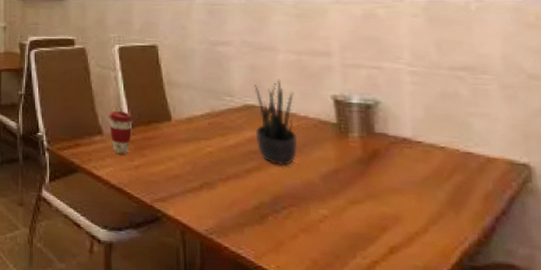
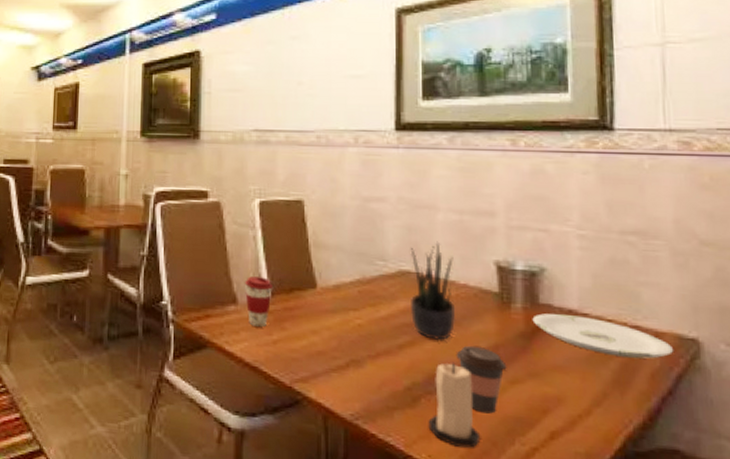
candle: none [275,184,325,261] -> present [428,361,481,448]
coffee cup: none [299,171,347,230] -> present [456,346,507,414]
plate: none [369,141,506,182] -> present [532,313,674,359]

